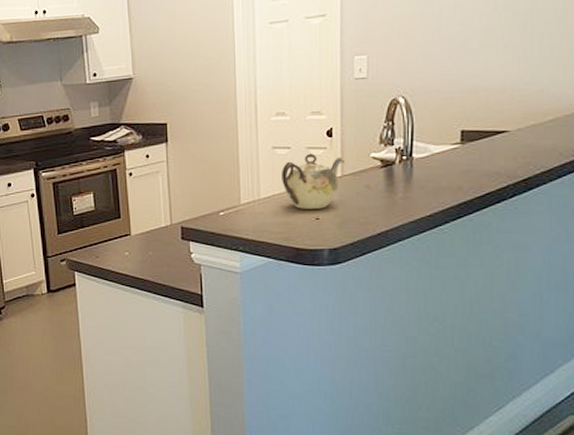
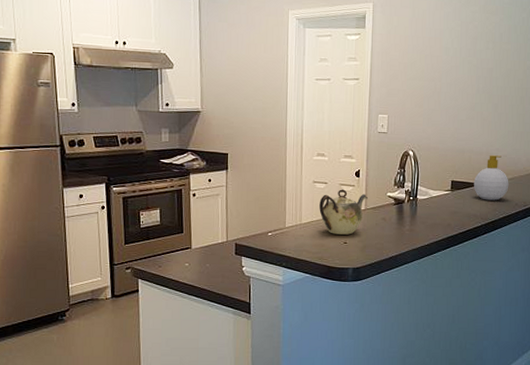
soap bottle: none [493,91,548,152] -> present [473,155,509,201]

